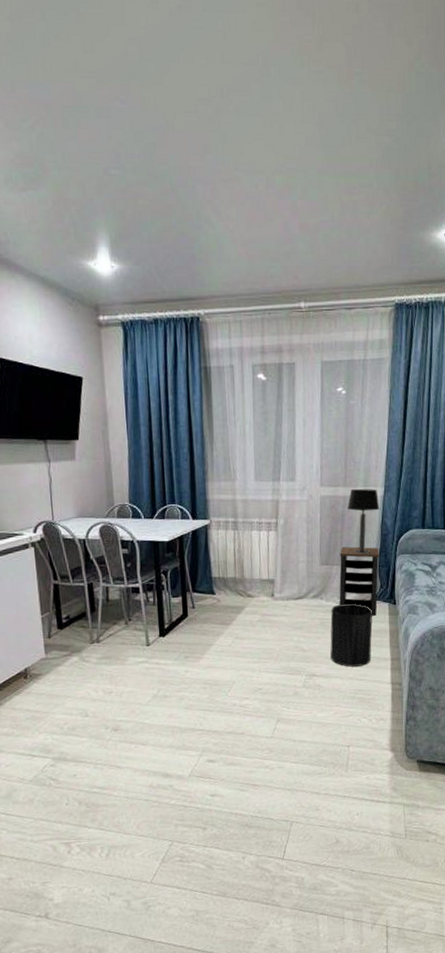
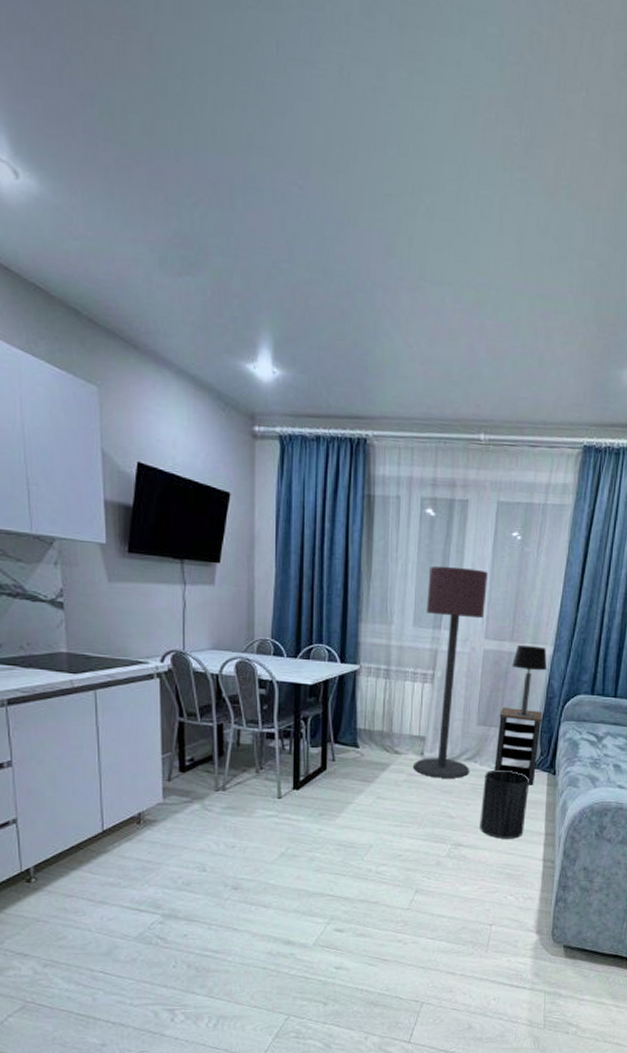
floor lamp: none [265,424,319,616] -> present [413,566,488,778]

